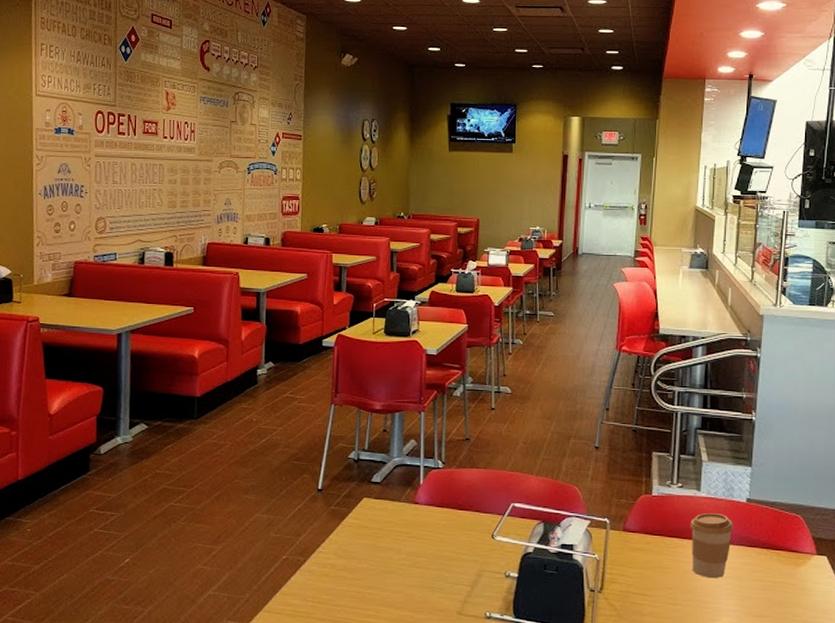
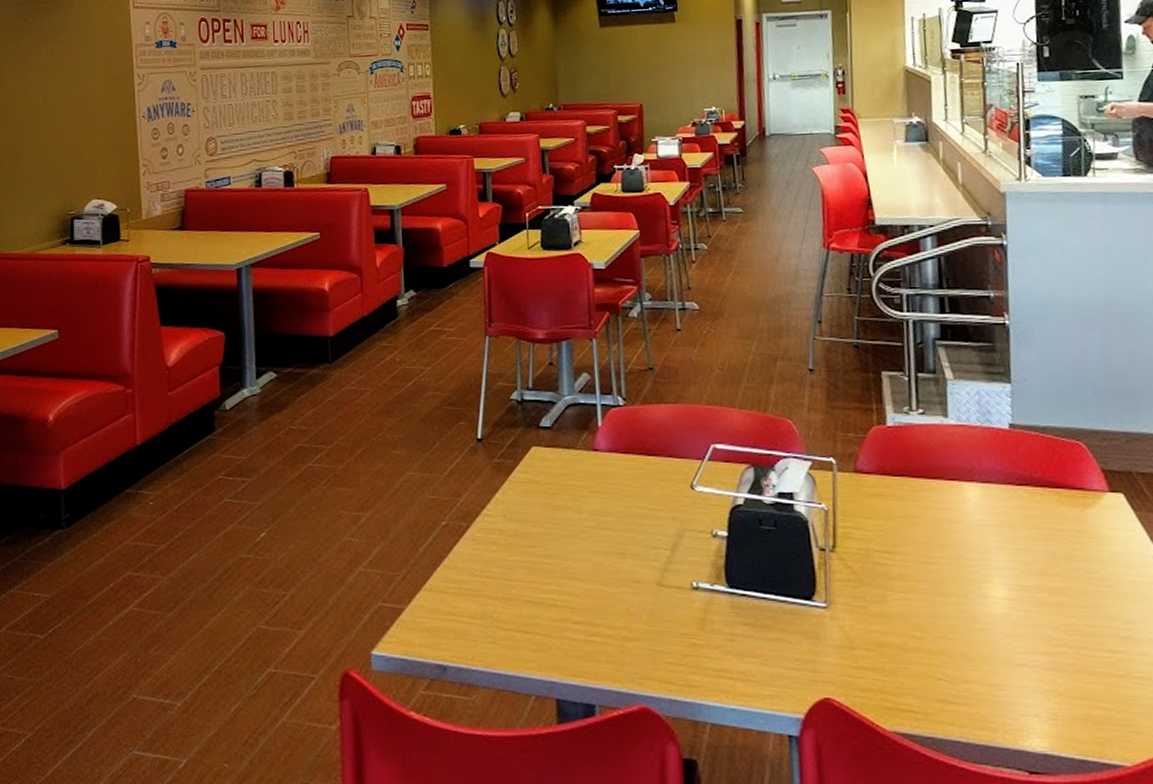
coffee cup: present [690,513,733,579] -> none [938,445,996,528]

